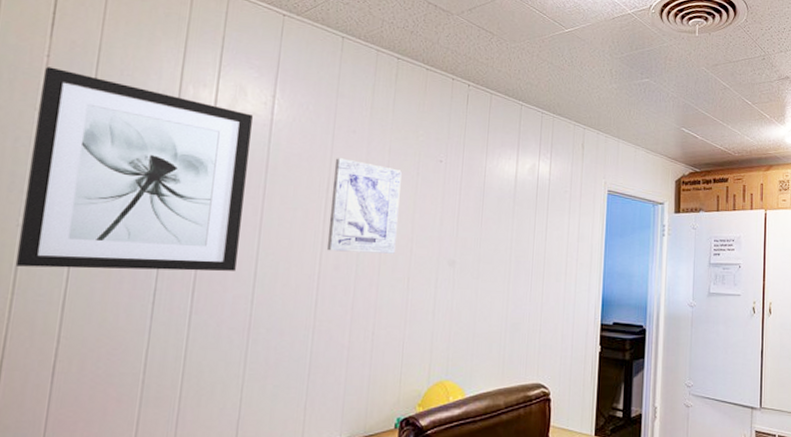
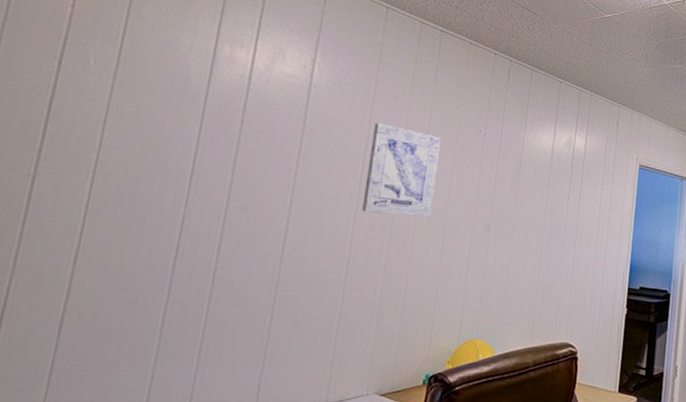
wall art: present [15,66,253,272] -> none [23,16,291,228]

